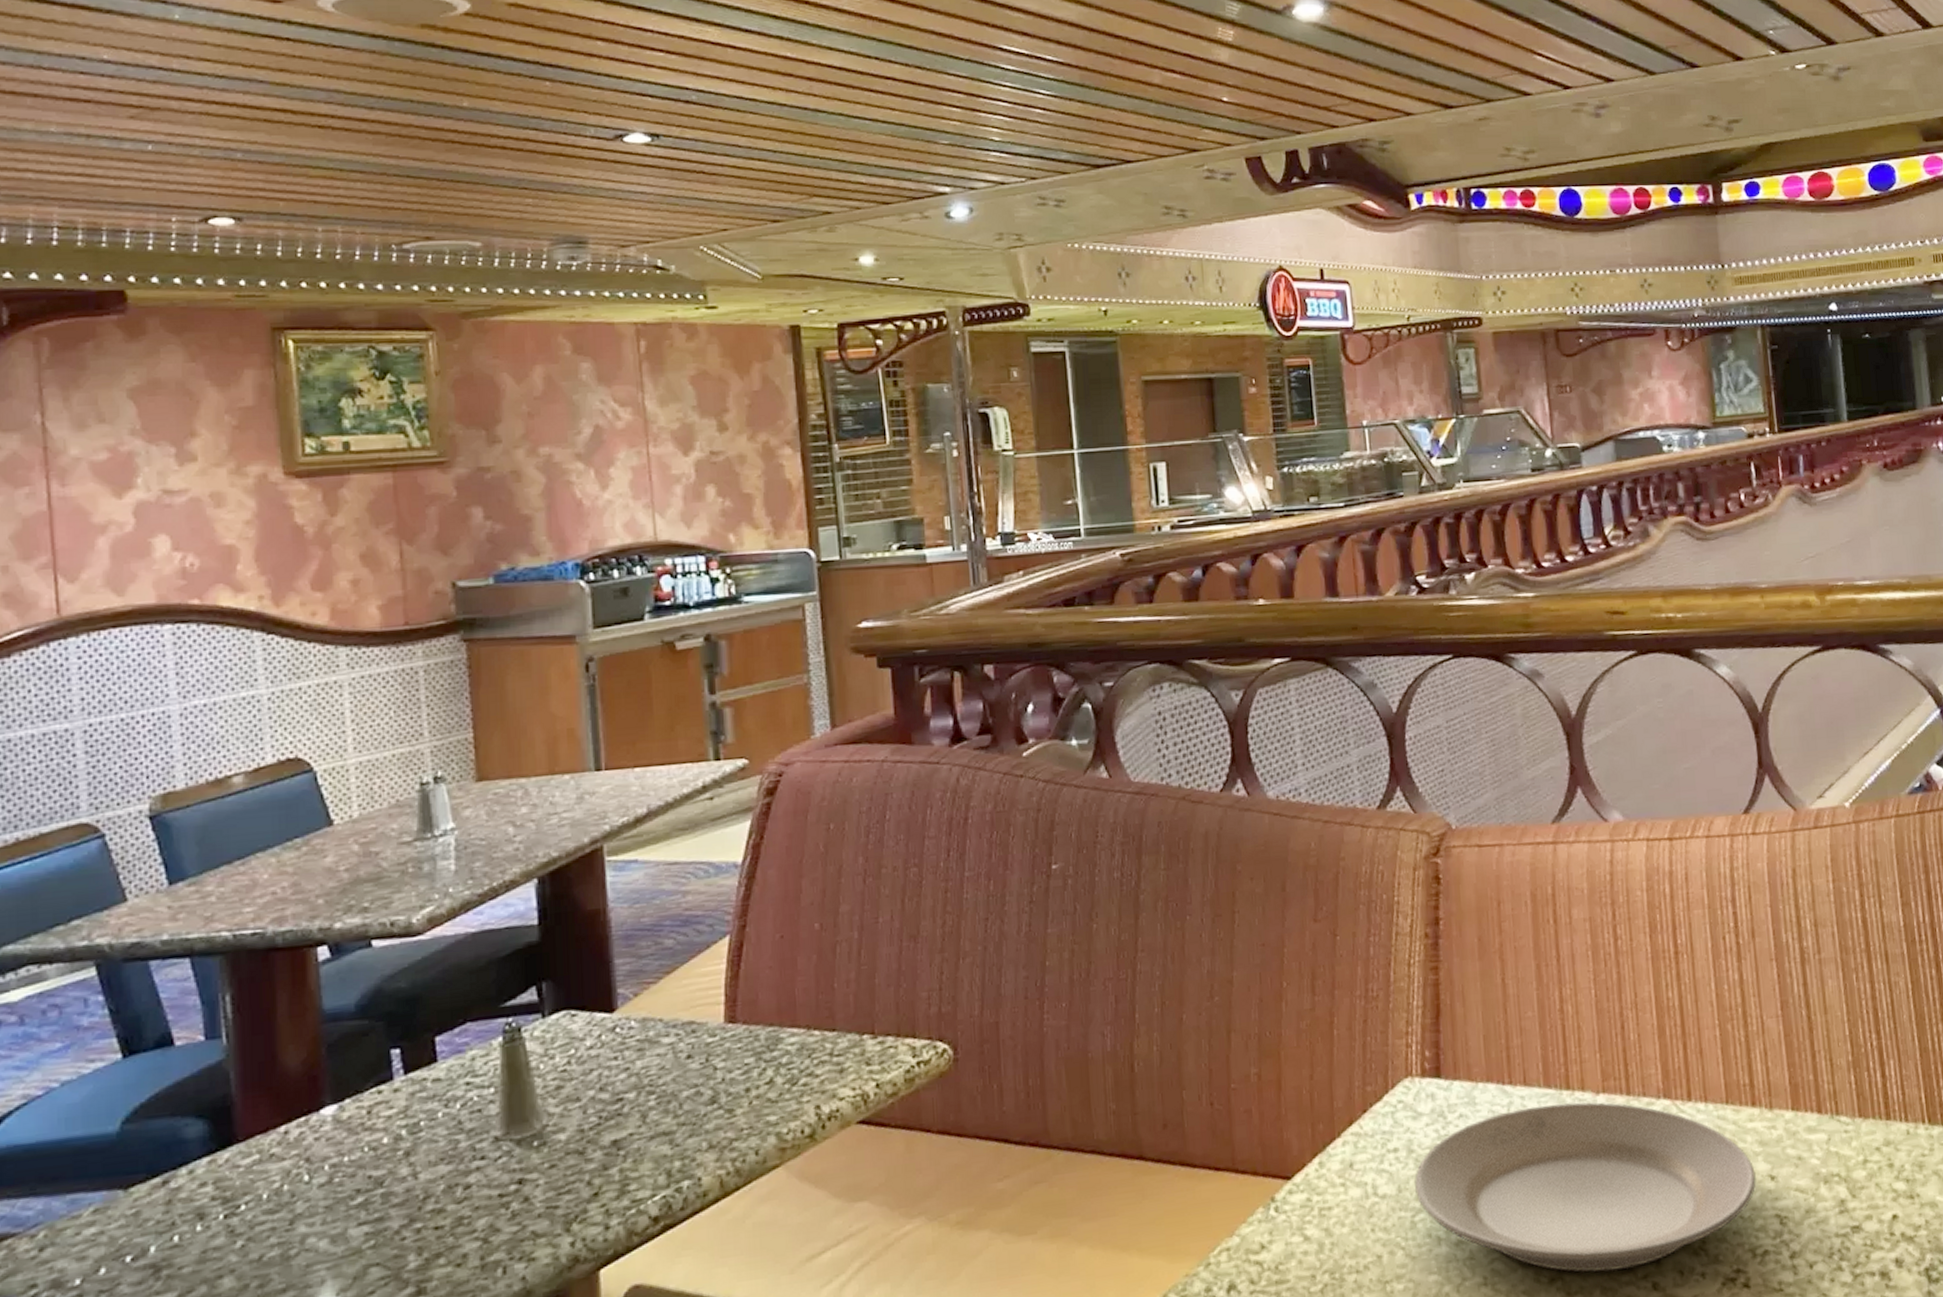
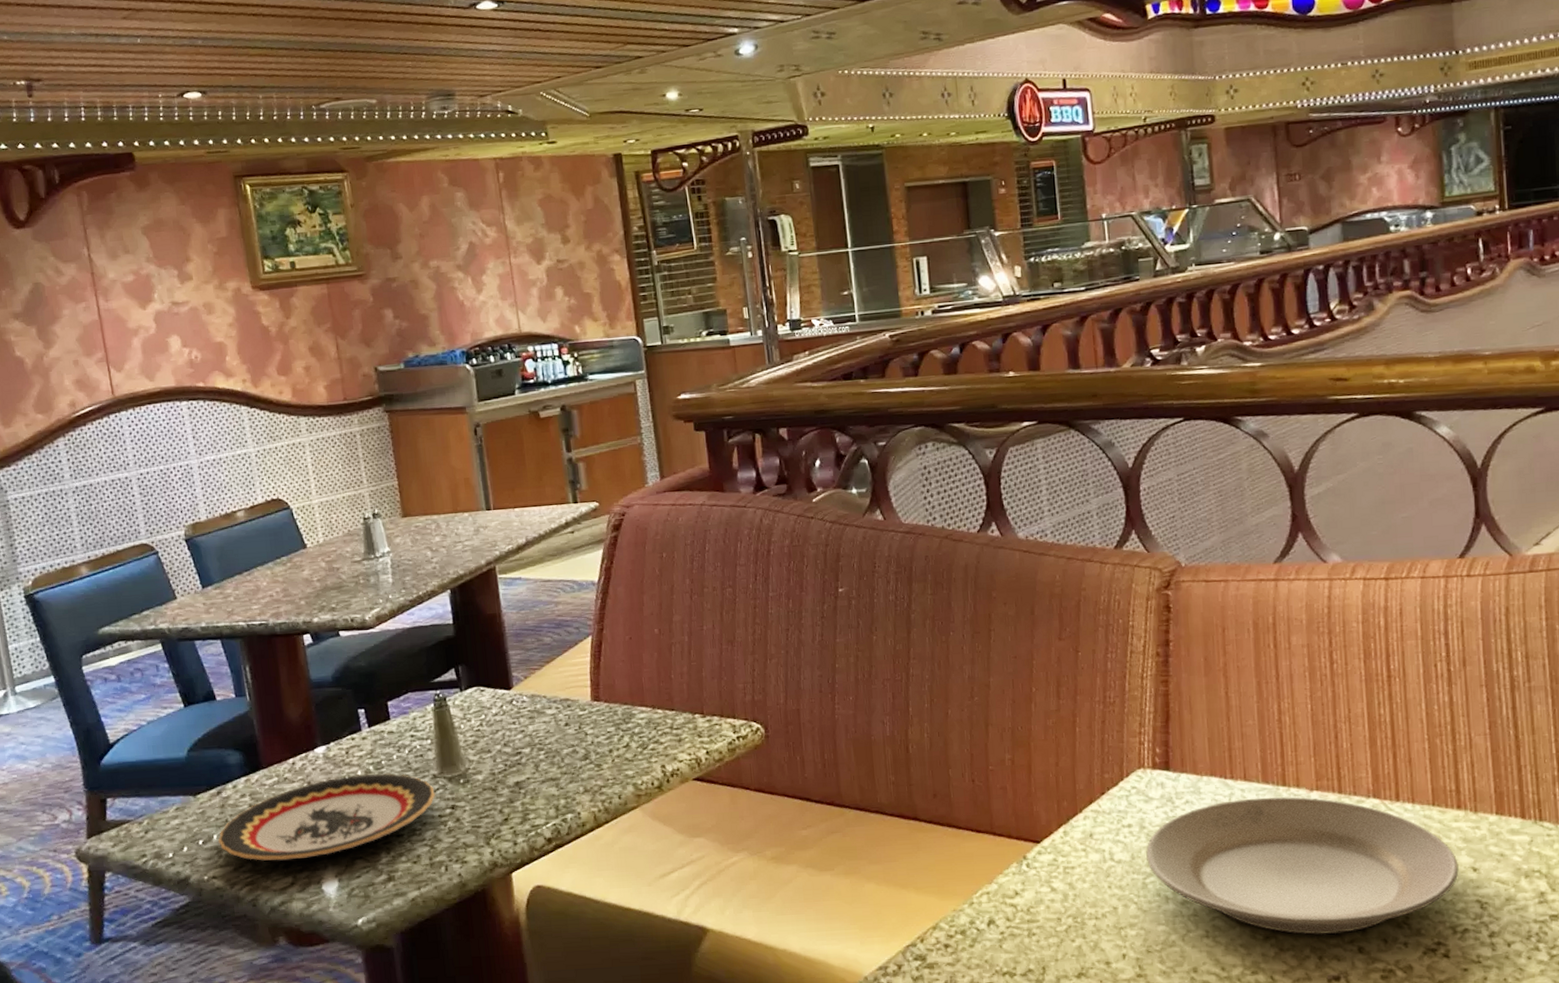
plate: none [157,1138,495,1281] -> present [218,773,435,861]

